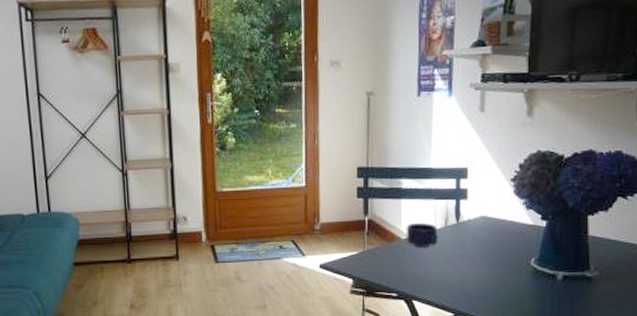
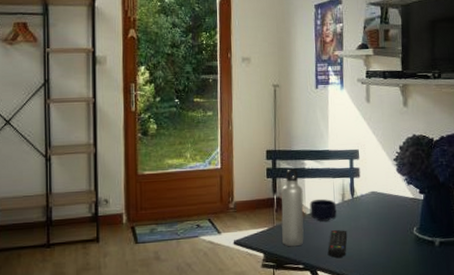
water bottle: none [373,188,399,274] -> present [281,168,304,247]
remote control: none [425,258,450,287] -> present [327,230,348,258]

